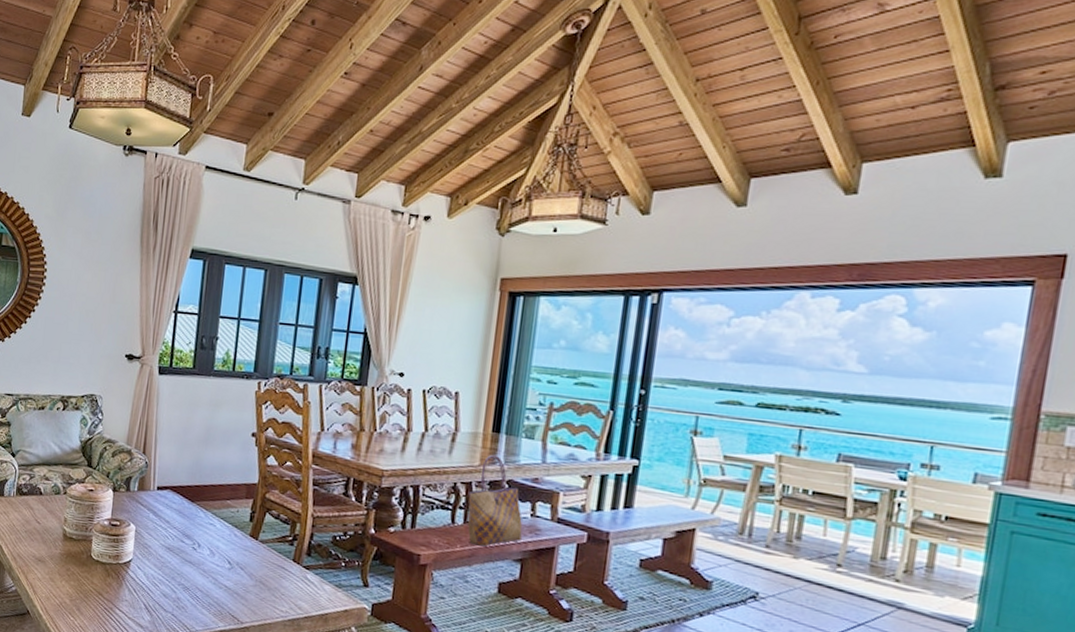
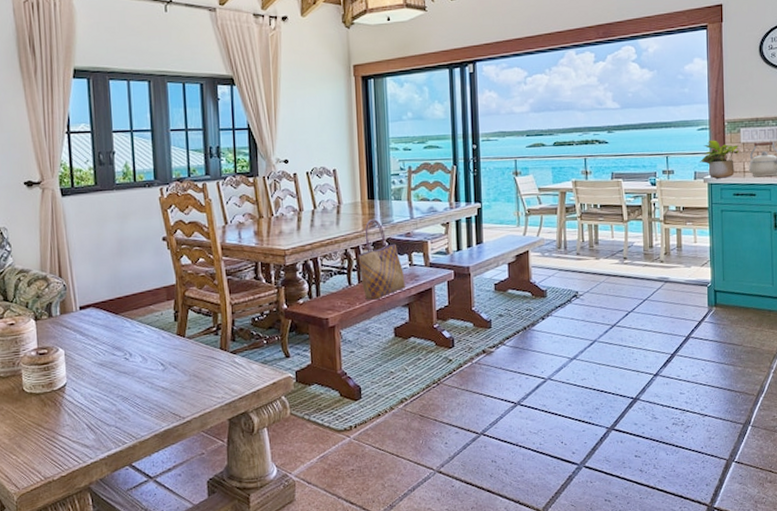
potted plant: none [985,434,1059,490] -> present [699,140,739,179]

